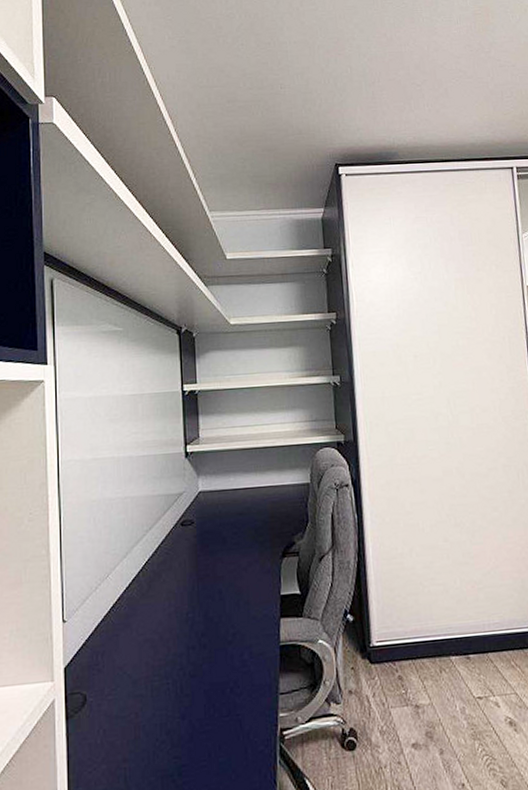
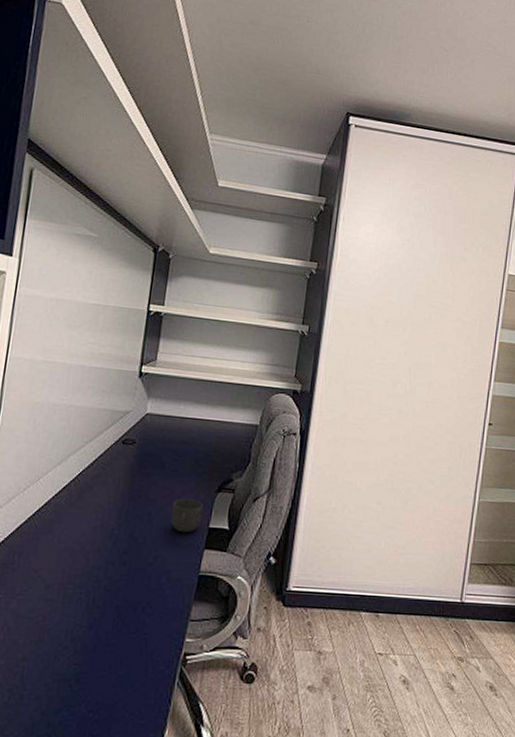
mug: none [241,569,272,605] -> present [171,498,203,533]

